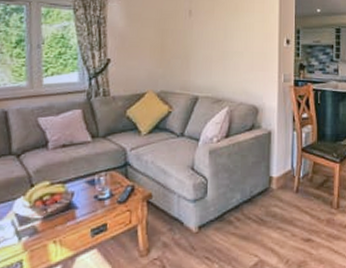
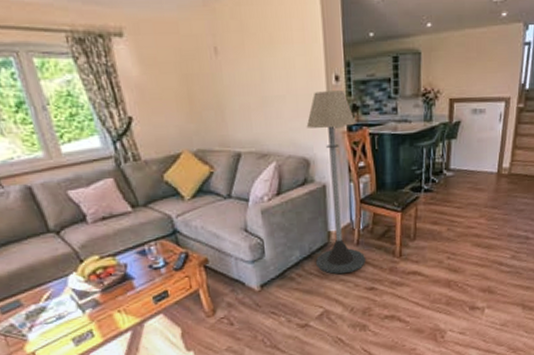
floor lamp: none [256,51,303,222] -> present [306,90,365,274]

